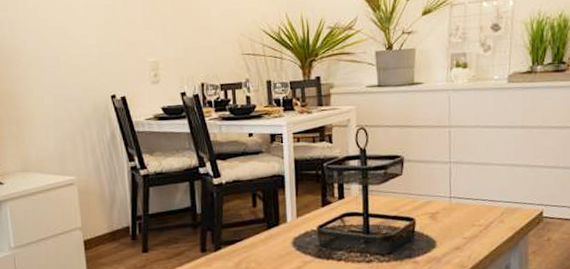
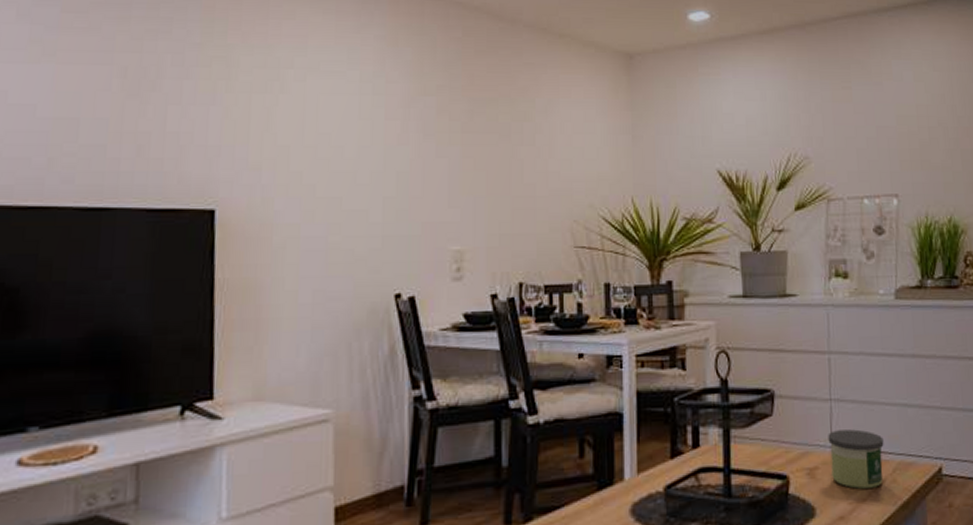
candle: none [447,184,494,228] -> present [828,429,884,489]

